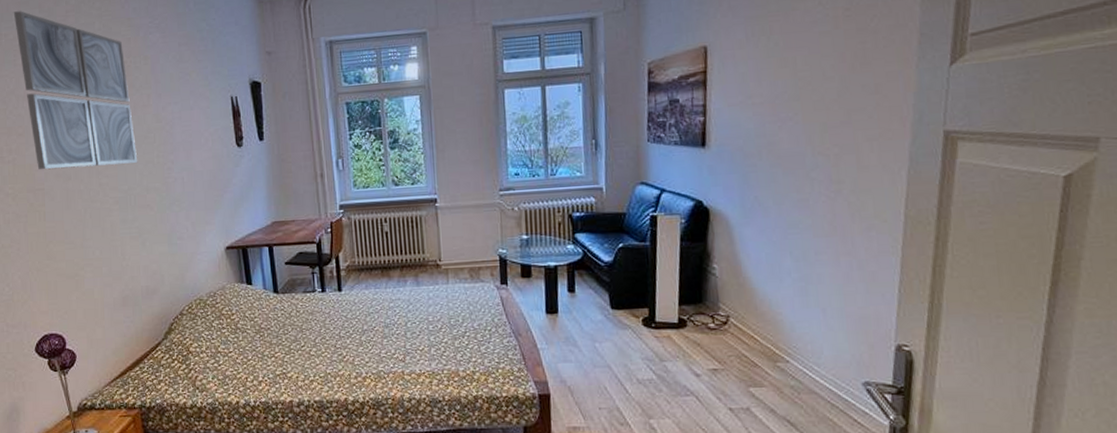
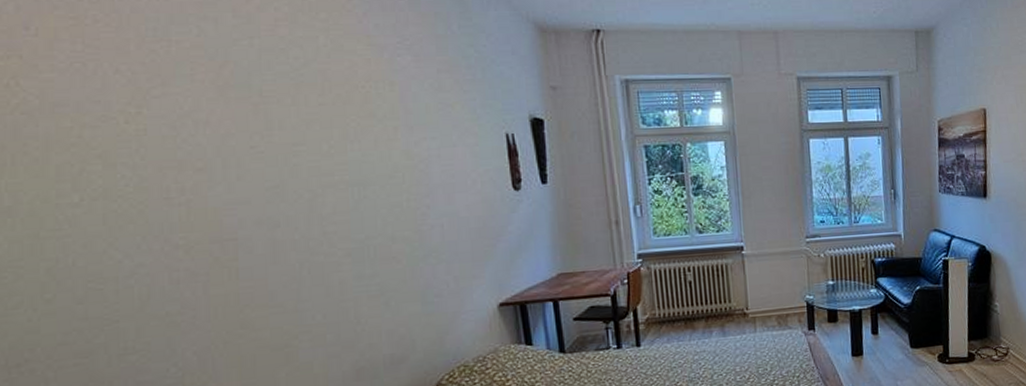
wall art: present [13,11,137,170] -> none [191,13,379,215]

